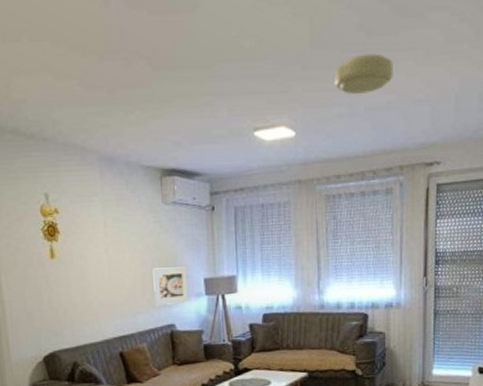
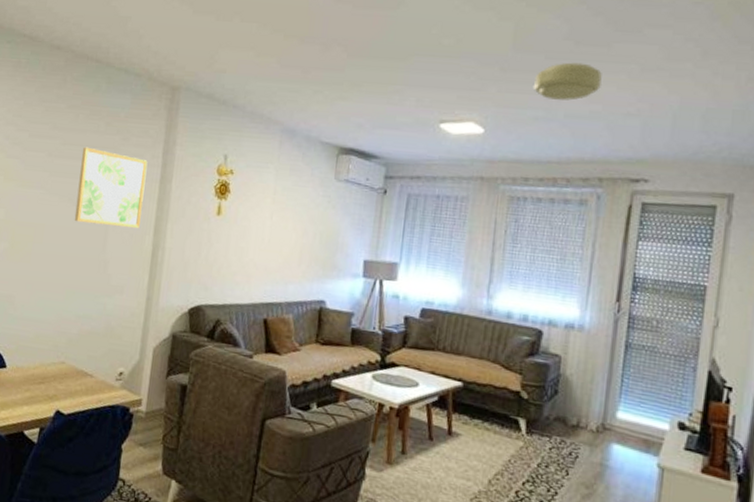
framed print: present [153,266,187,306] -> none [309,241,348,281]

